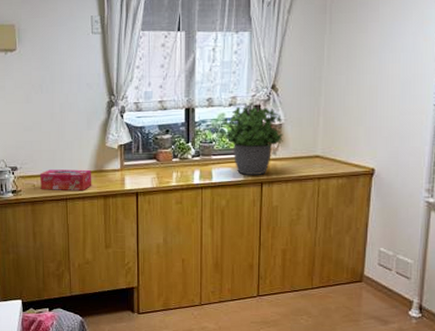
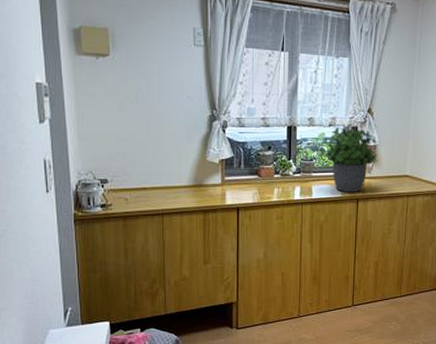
tissue box: present [40,169,92,190] -> none [134,183,191,205]

